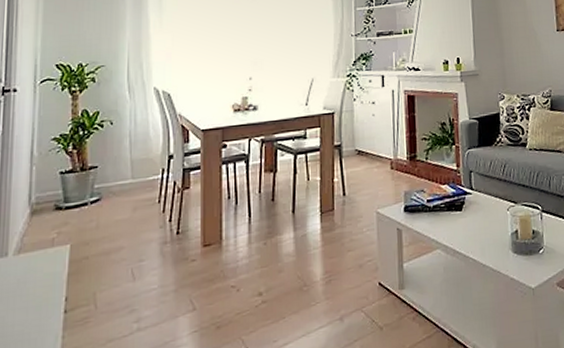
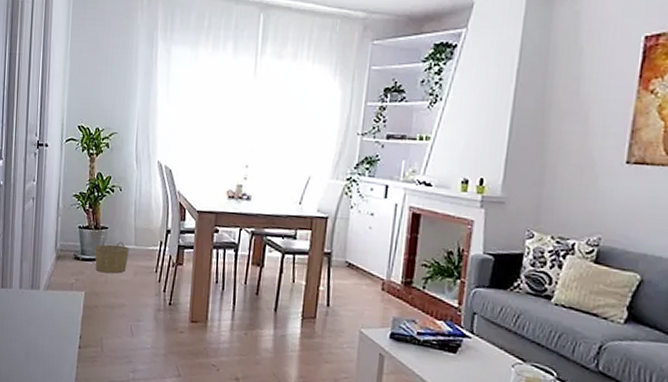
basket: none [81,178,127,218] -> present [94,241,130,274]

